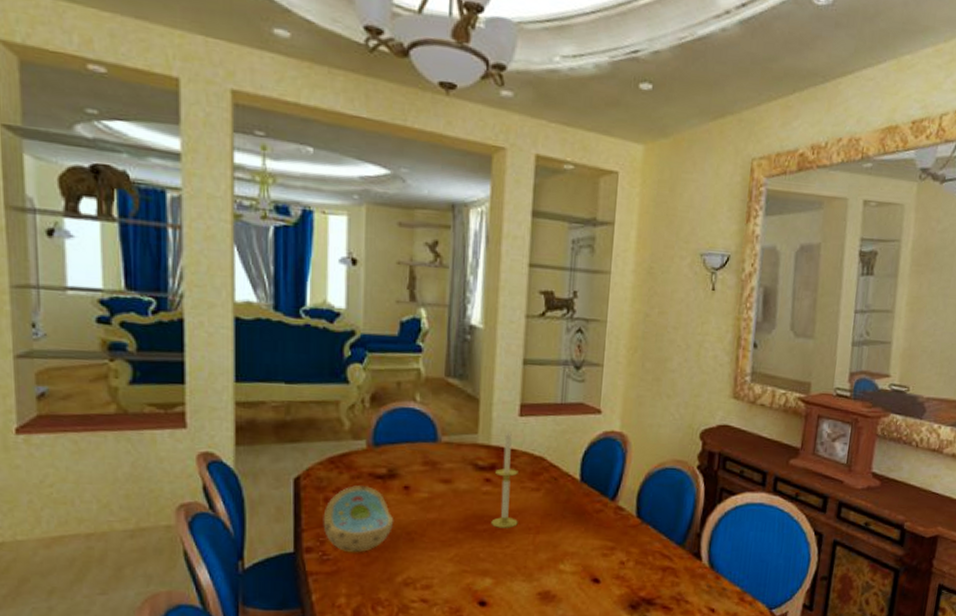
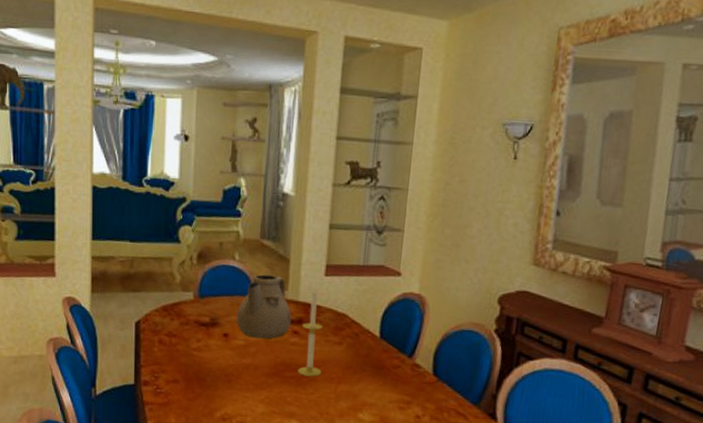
bowl: present [323,485,394,553] -> none [157,331,215,389]
teapot: none [418,417,483,490] -> present [236,274,292,339]

